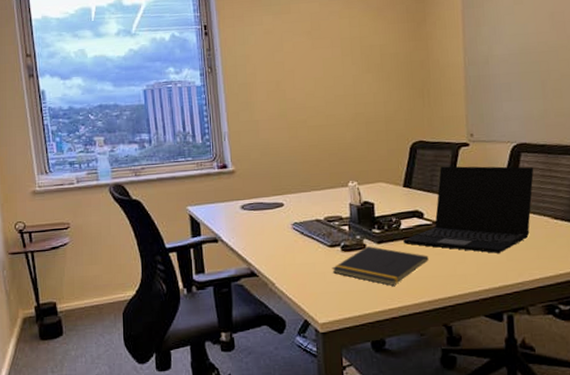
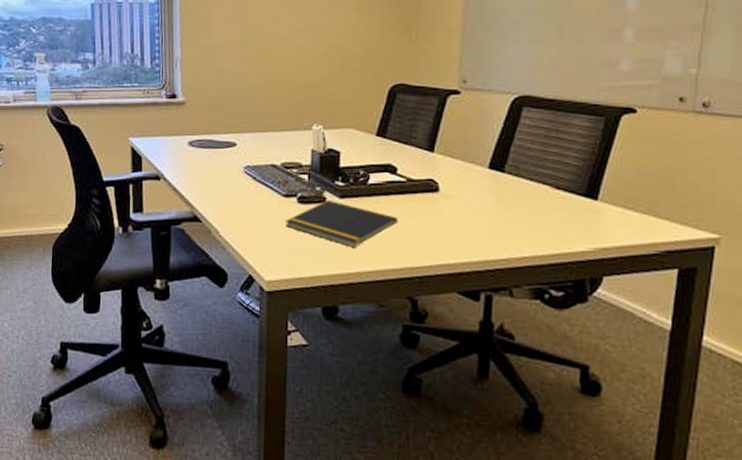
laptop: present [403,166,534,253] -> none [370,116,537,222]

